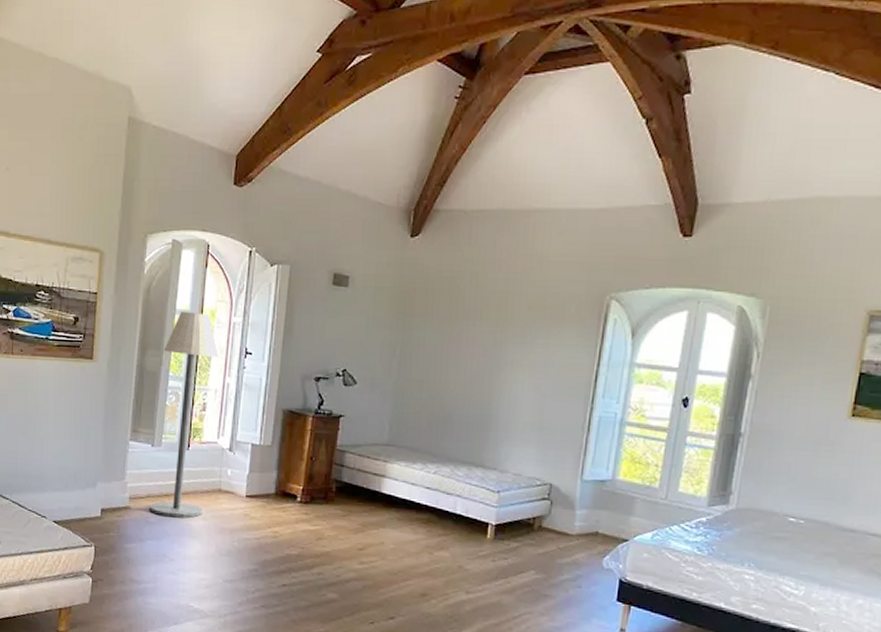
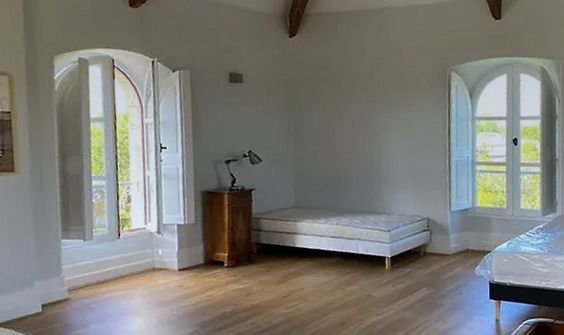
floor lamp: present [150,312,219,518] -> none [83,118,141,300]

